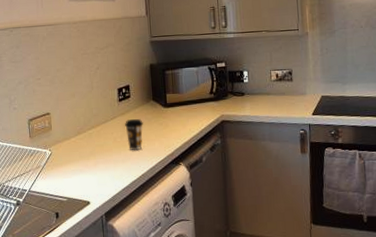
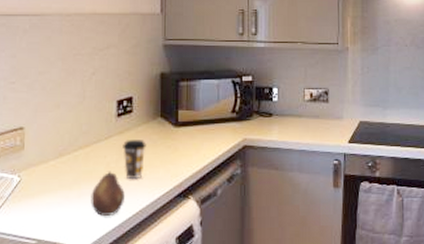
fruit: none [104,144,130,179] -> present [90,171,125,216]

